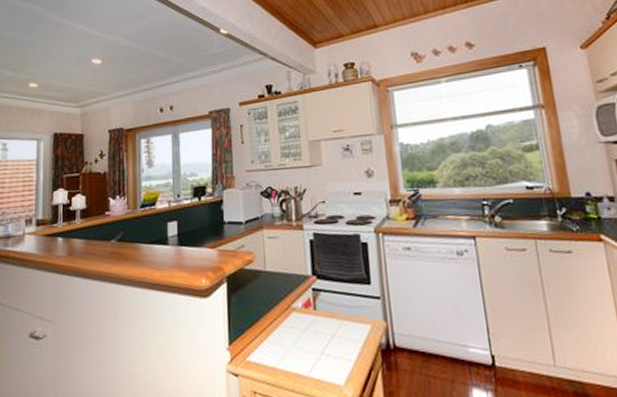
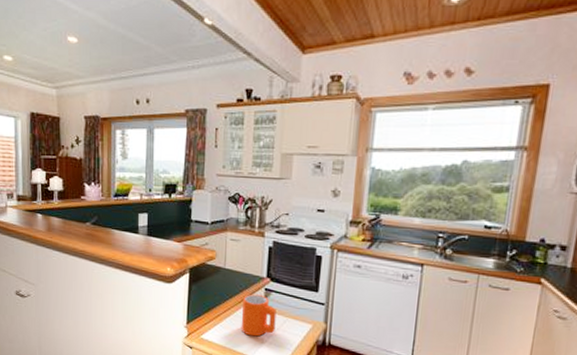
mug: none [289,296,331,350] -> present [241,294,276,337]

